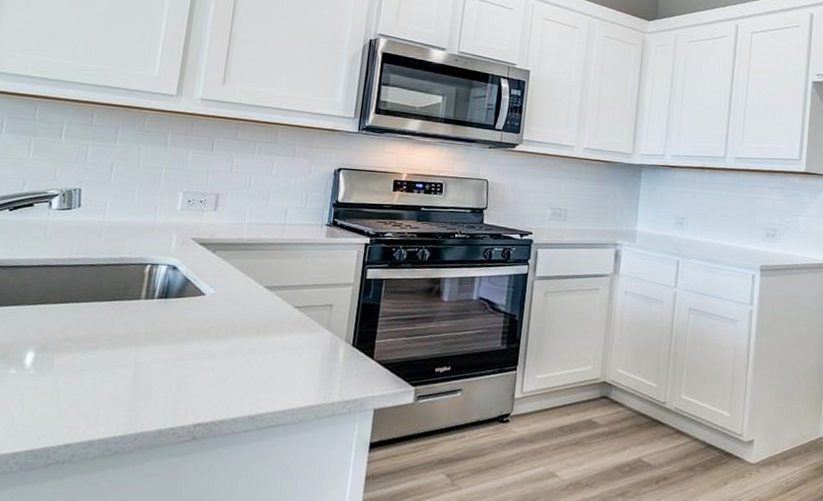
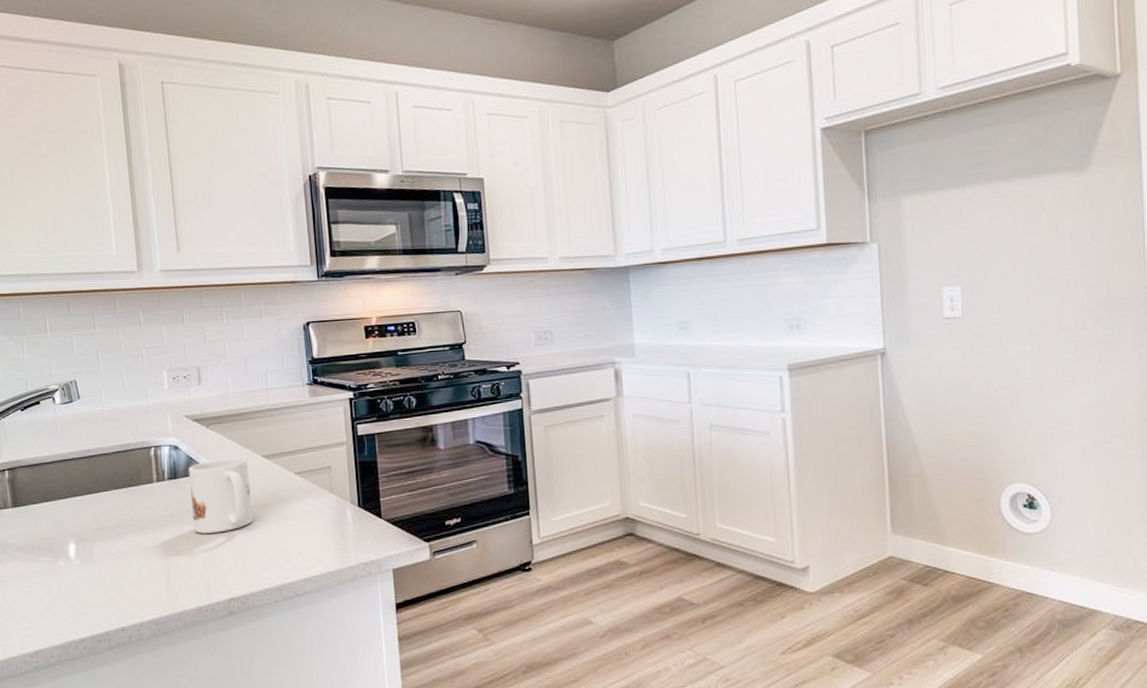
mug: none [174,284,248,357] -> present [189,457,254,534]

